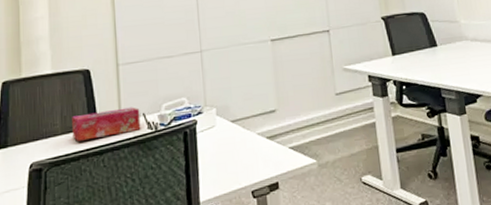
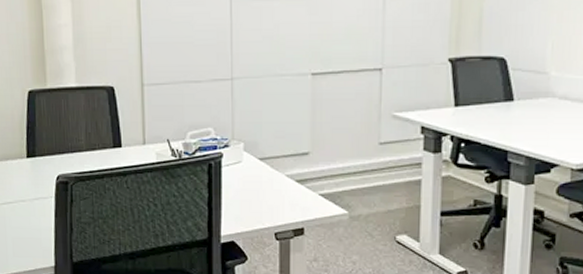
tissue box: present [72,107,141,141] -> none [96,131,165,160]

